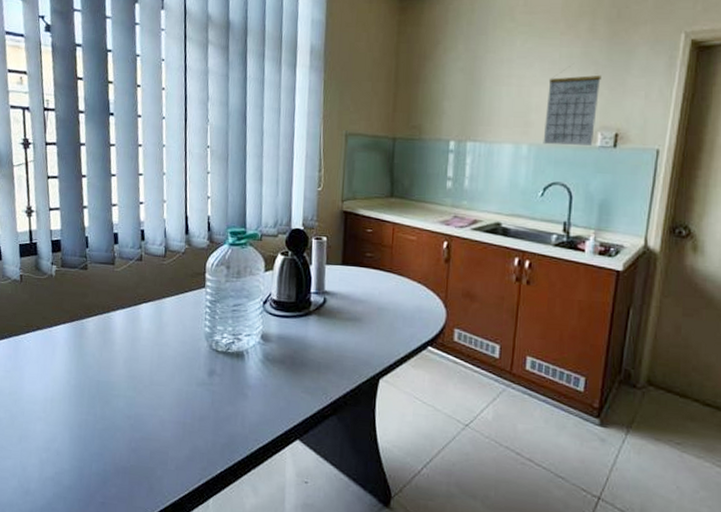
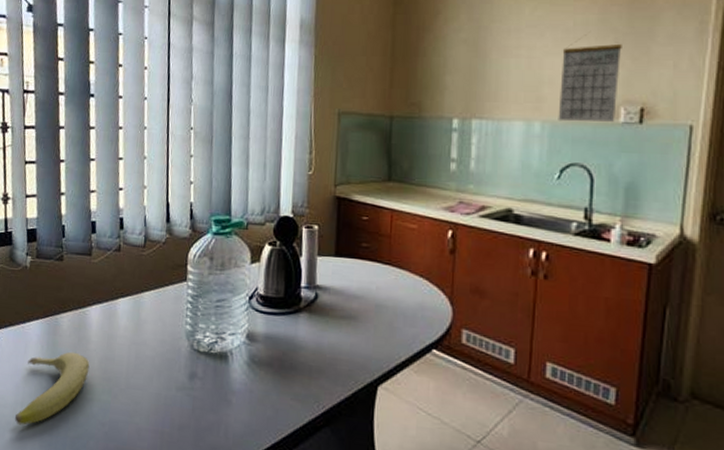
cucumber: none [44,353,115,420] -> present [14,352,90,425]

